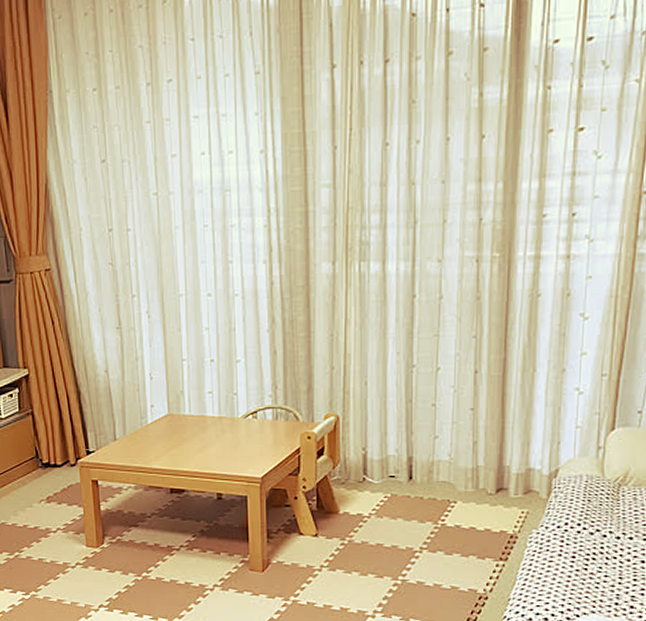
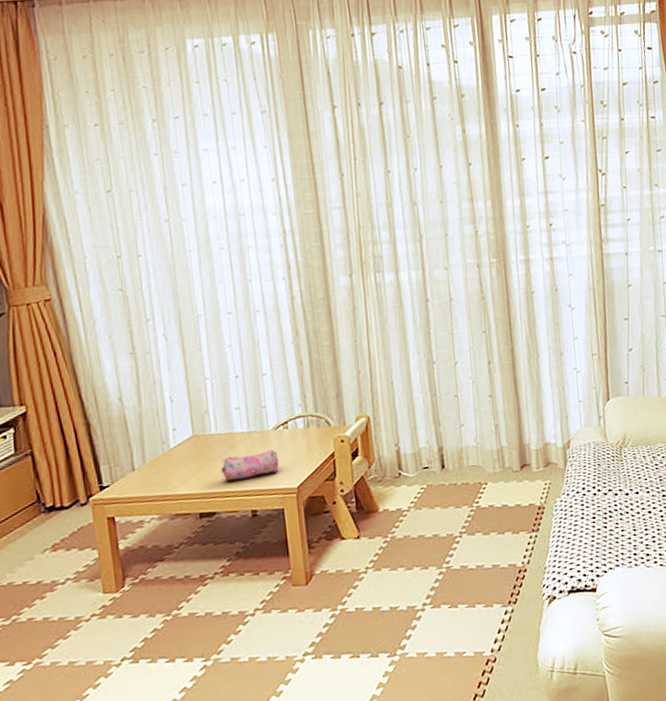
pencil case: none [191,437,246,462] -> present [220,449,279,481]

